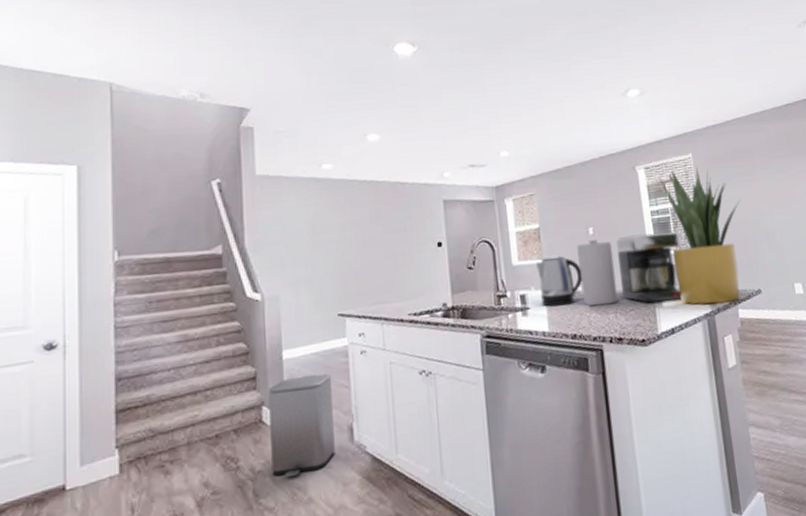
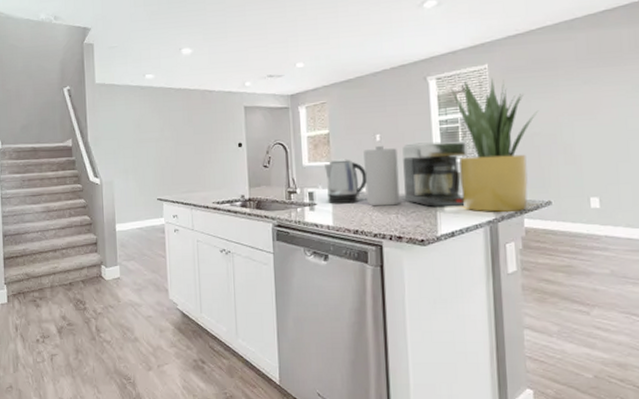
pedal bin: present [268,374,335,477] -> none [106,245,154,319]

